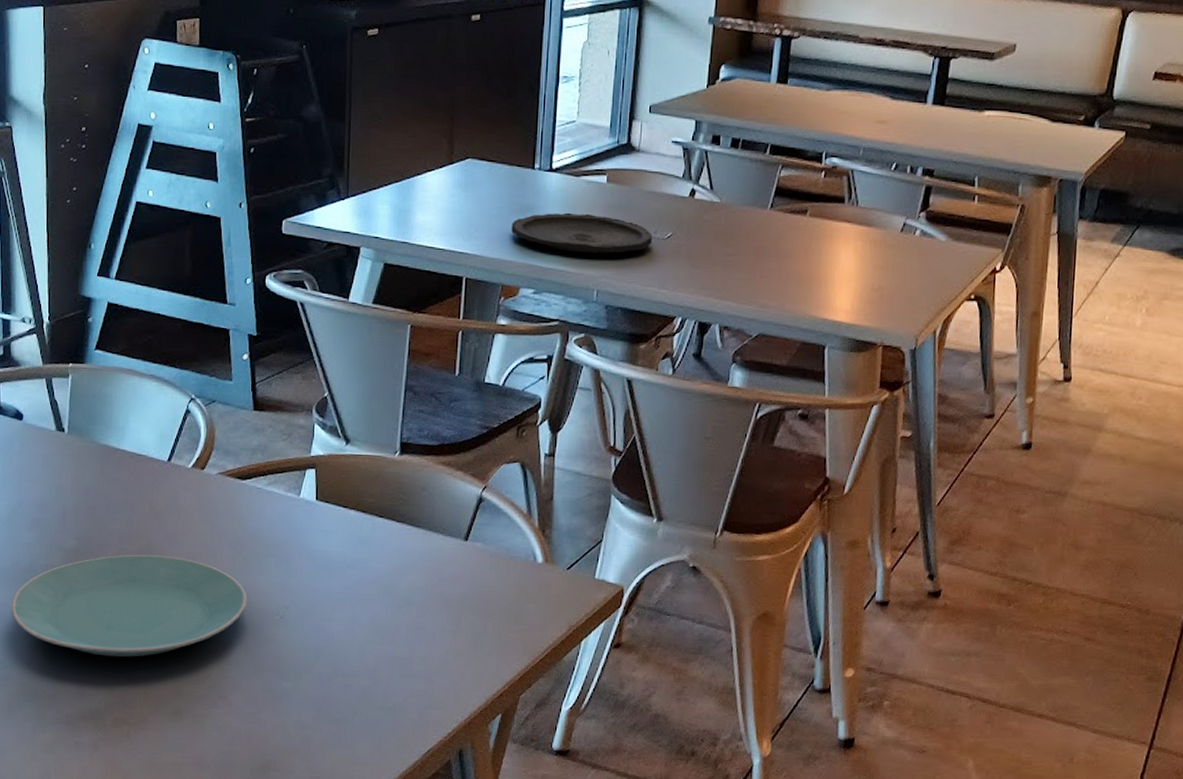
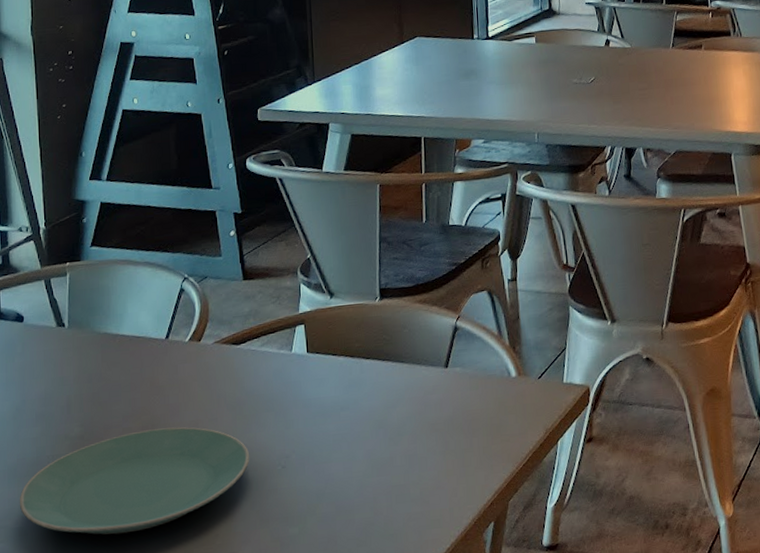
plate: present [511,212,653,255] -> none [459,70,580,104]

